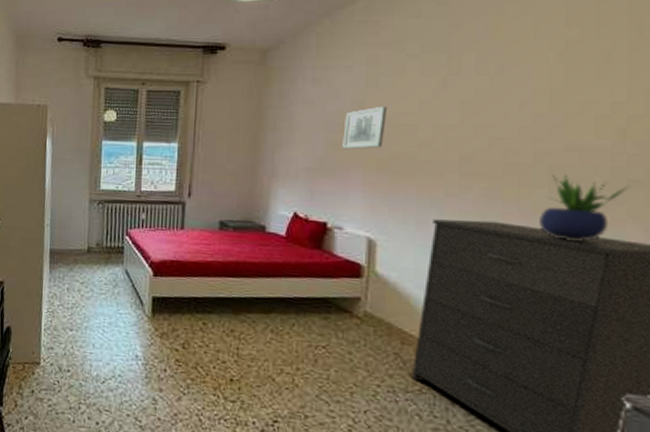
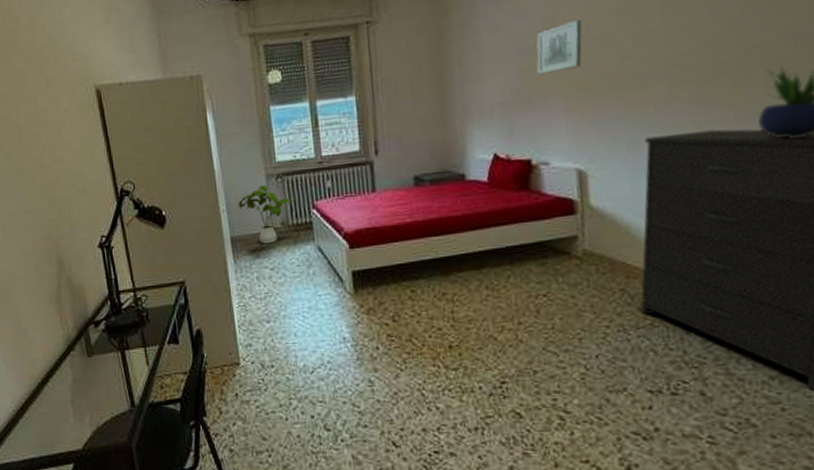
house plant: none [61,208,110,261] -> present [238,185,293,244]

